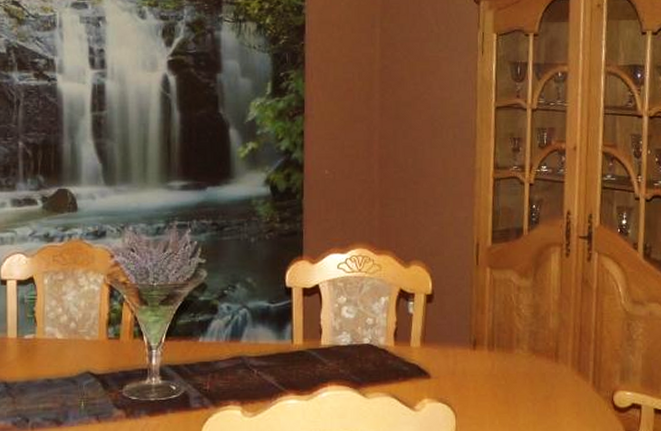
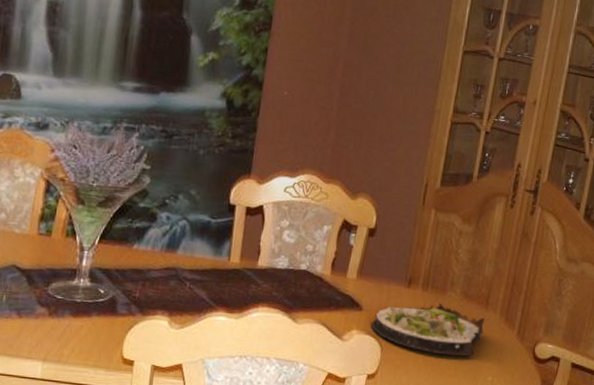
salad plate: none [441,361,558,415] -> present [370,302,486,357]

